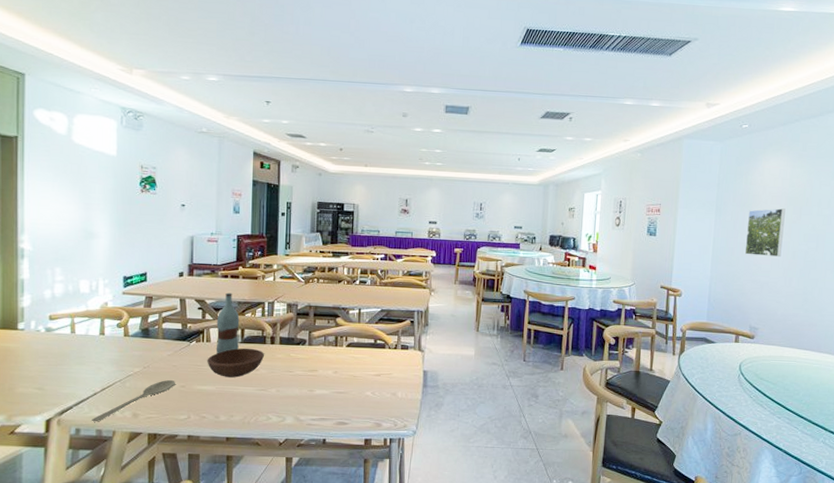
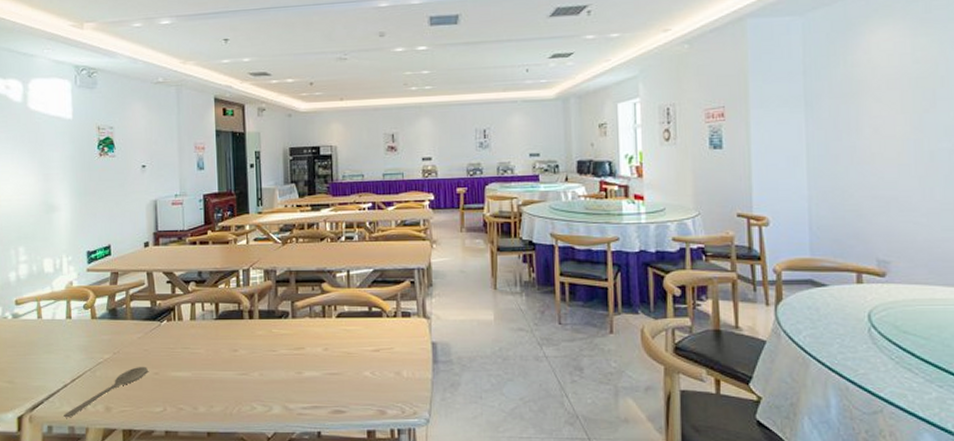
bowl: present [207,348,264,378] -> none [180,325,242,361]
bottle: present [216,292,240,353] -> none [187,261,214,333]
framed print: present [744,208,786,257] -> none [854,94,913,162]

